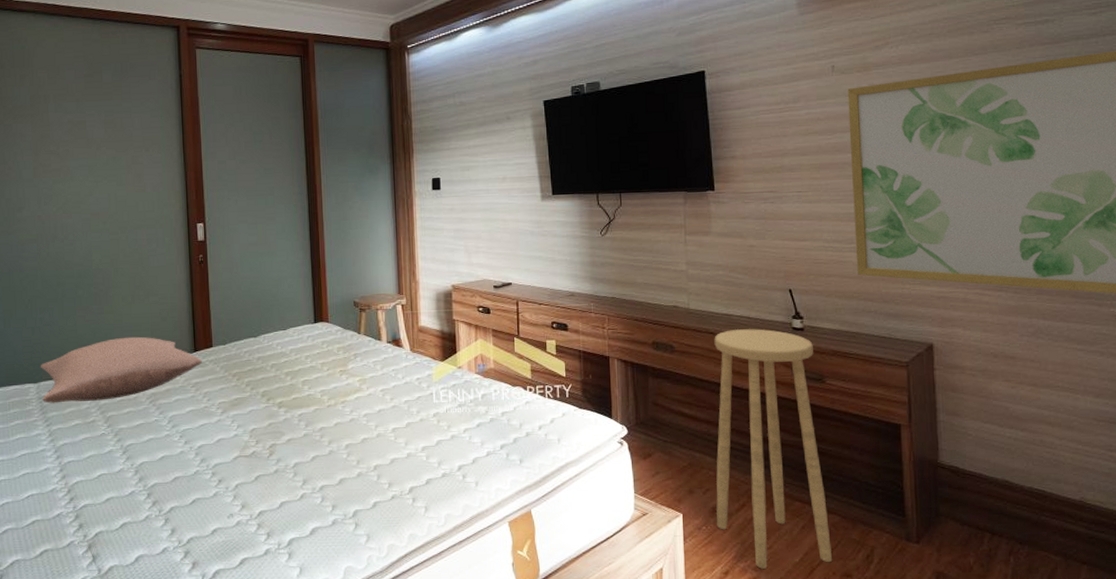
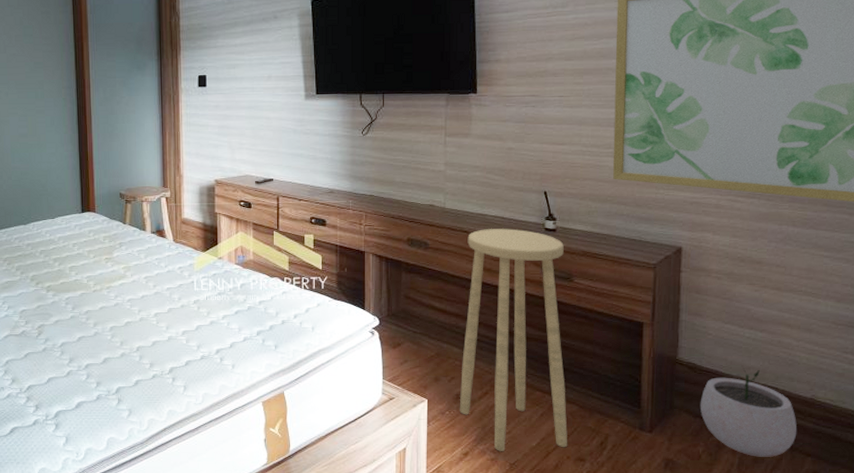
plant pot: none [966,470,1070,567] -> present [700,368,797,457]

